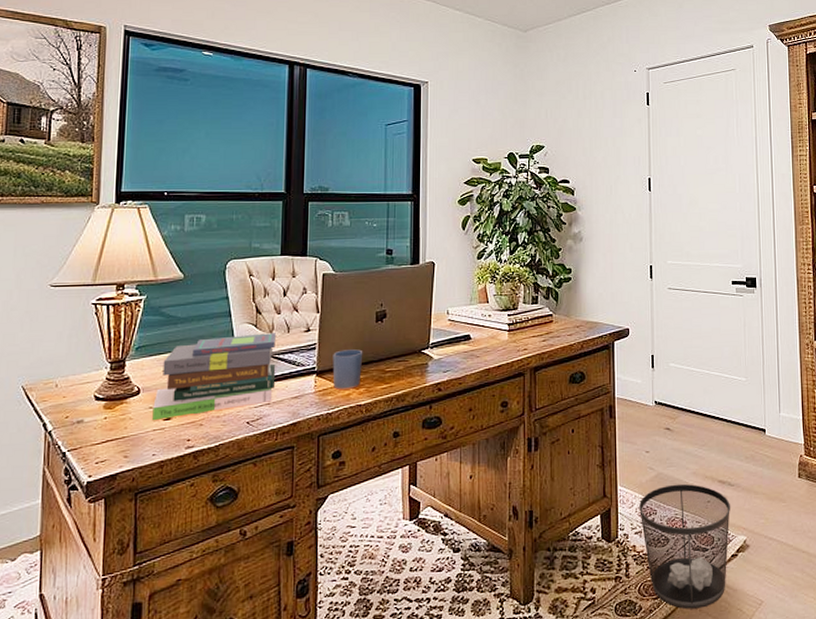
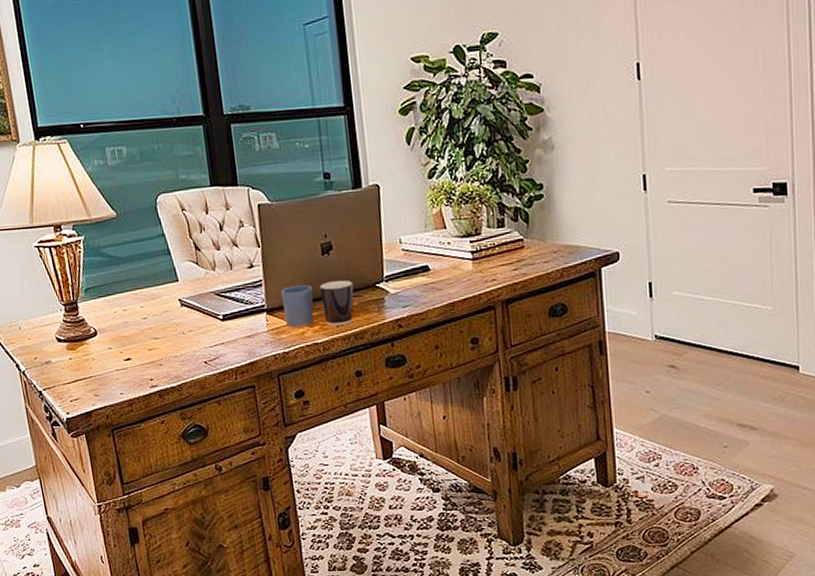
books: present [152,333,276,421] -> none [111,270,226,361]
mug: none [370,345,401,389] -> present [319,280,354,327]
waste bin: present [639,483,731,610] -> none [640,427,755,558]

